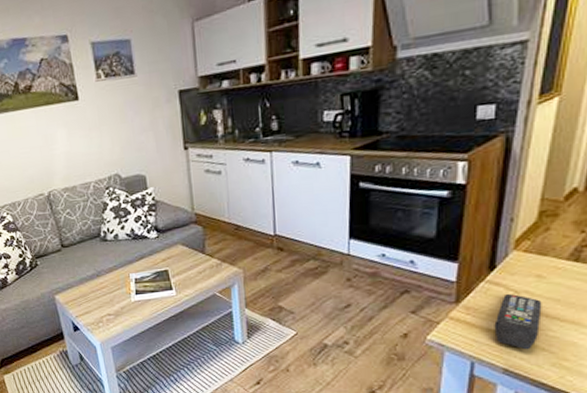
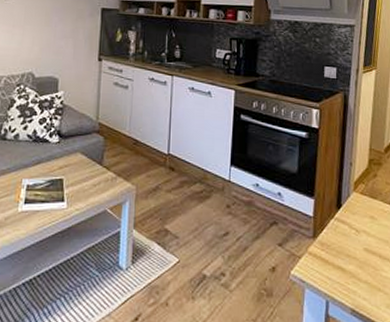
remote control: present [494,293,542,350] -> none [342,231,376,290]

